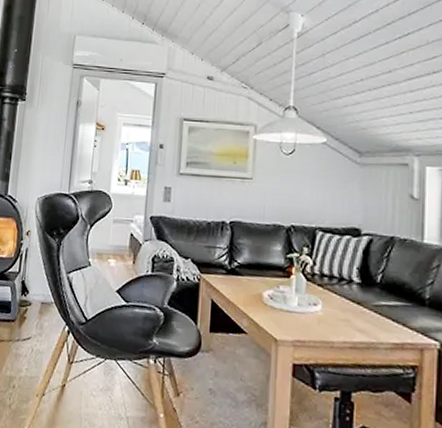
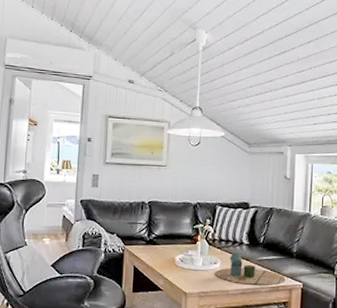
decorative tray: none [314,293,414,341] -> present [215,253,286,285]

